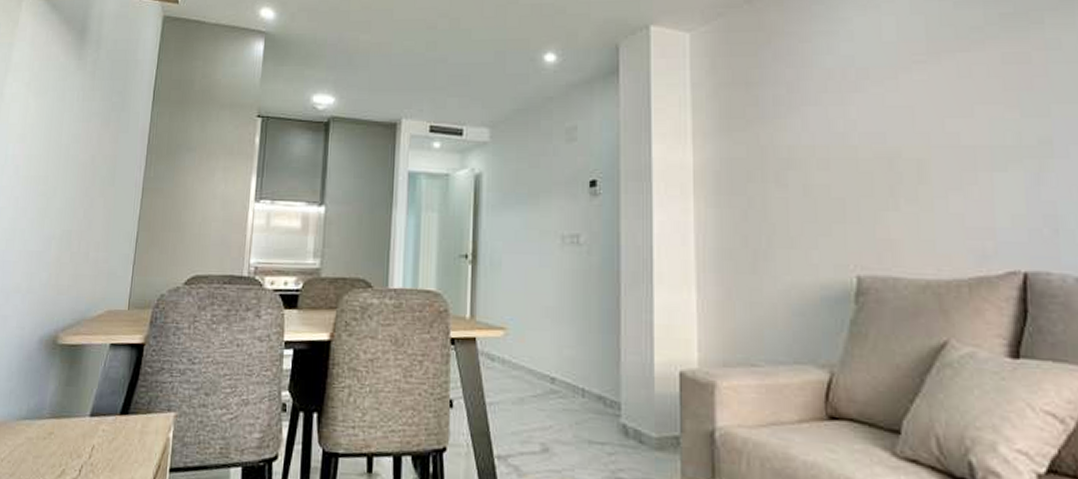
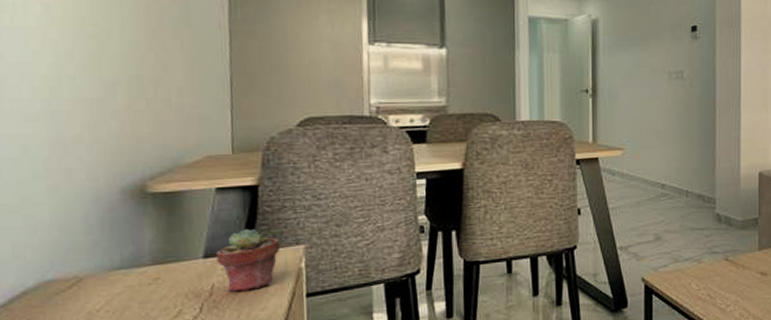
potted succulent: none [100,390,154,458] -> present [216,229,280,293]

